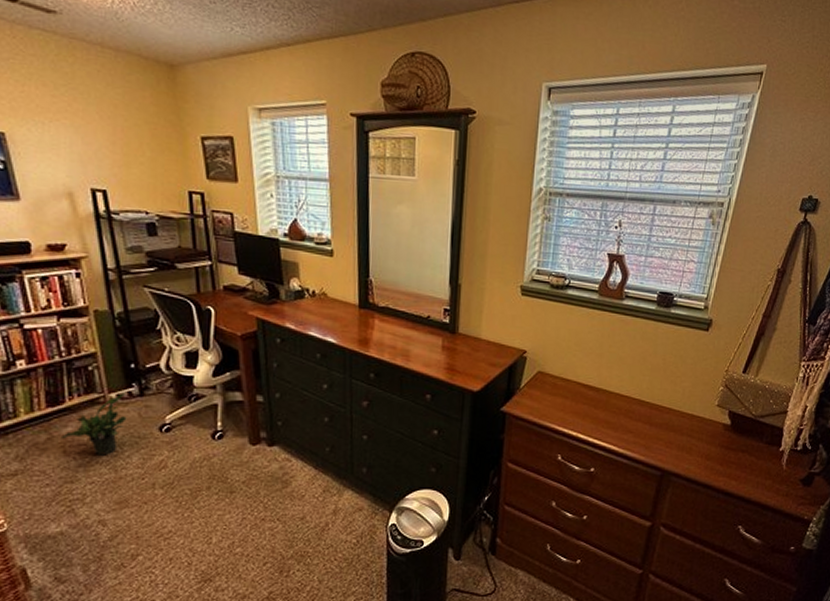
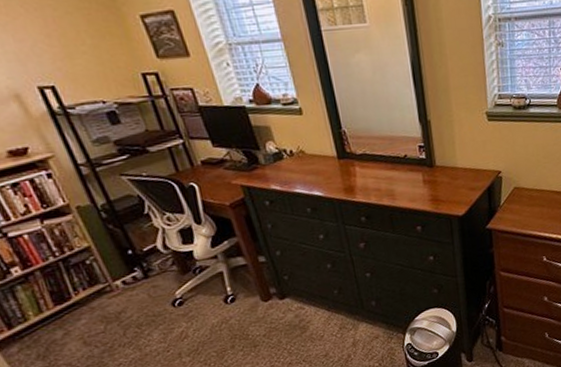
potted plant: present [60,393,127,455] -> none [76,278,138,340]

